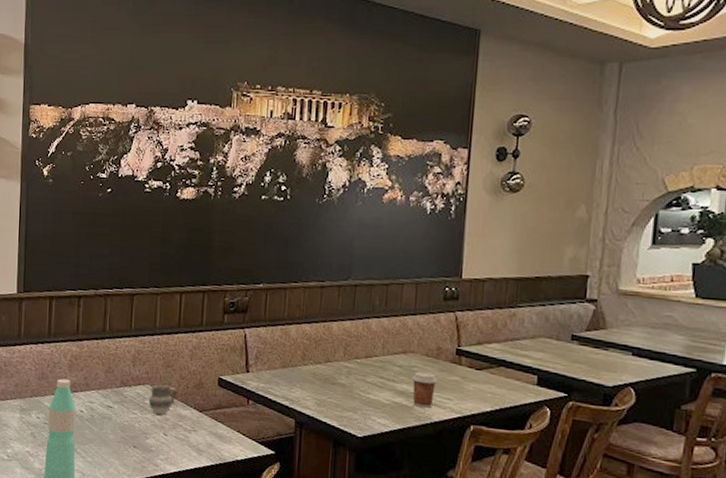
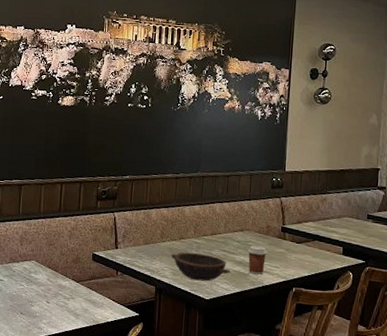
cup: present [148,385,177,415] -> none [33,260,58,286]
bowl: none [314,378,391,415] -> present [171,252,232,281]

